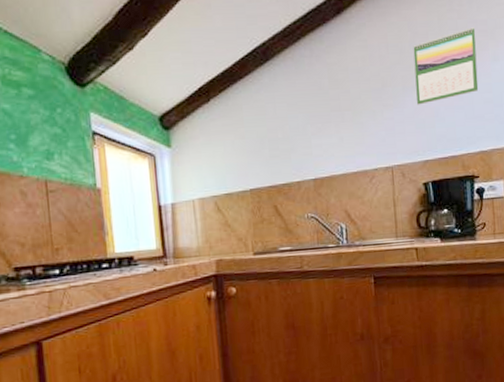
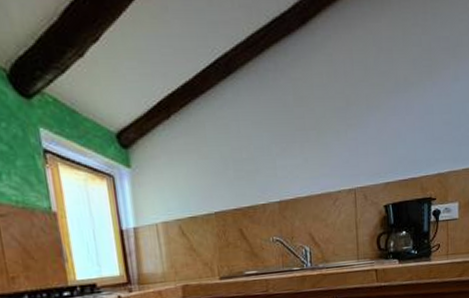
calendar: present [413,27,479,105] -> none [377,44,439,125]

